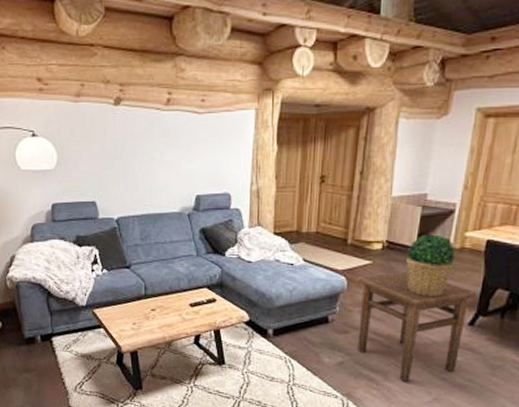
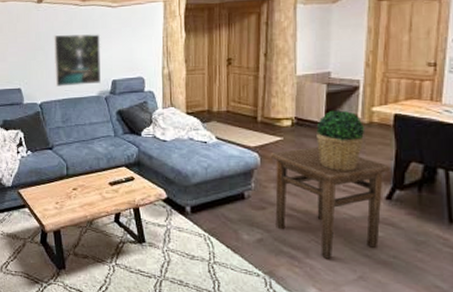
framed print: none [132,142,185,201] -> present [53,34,101,87]

